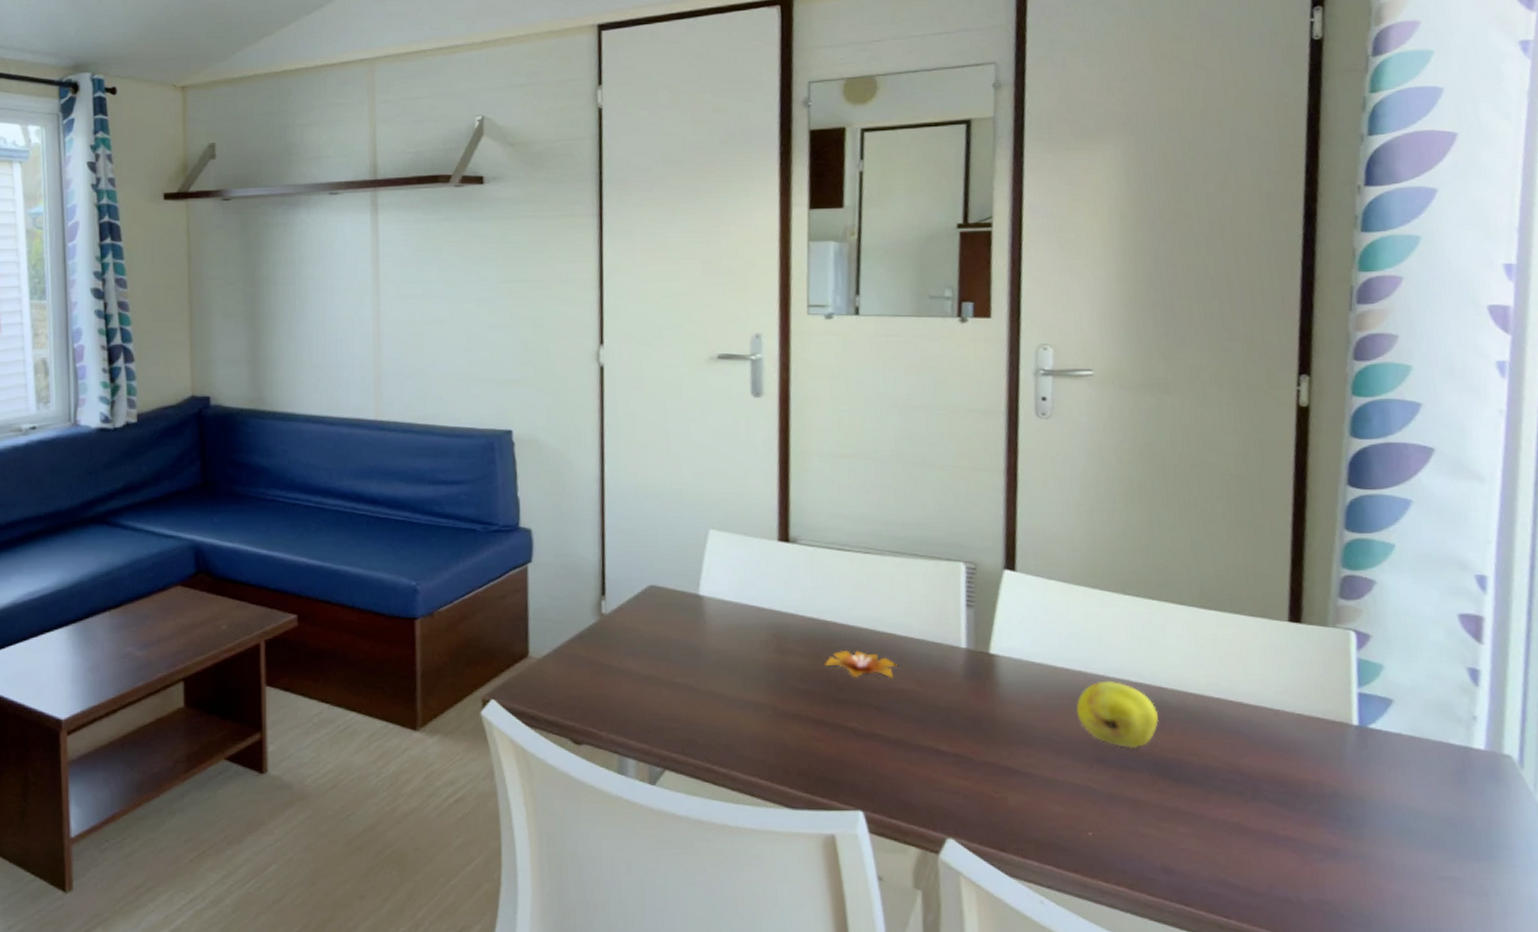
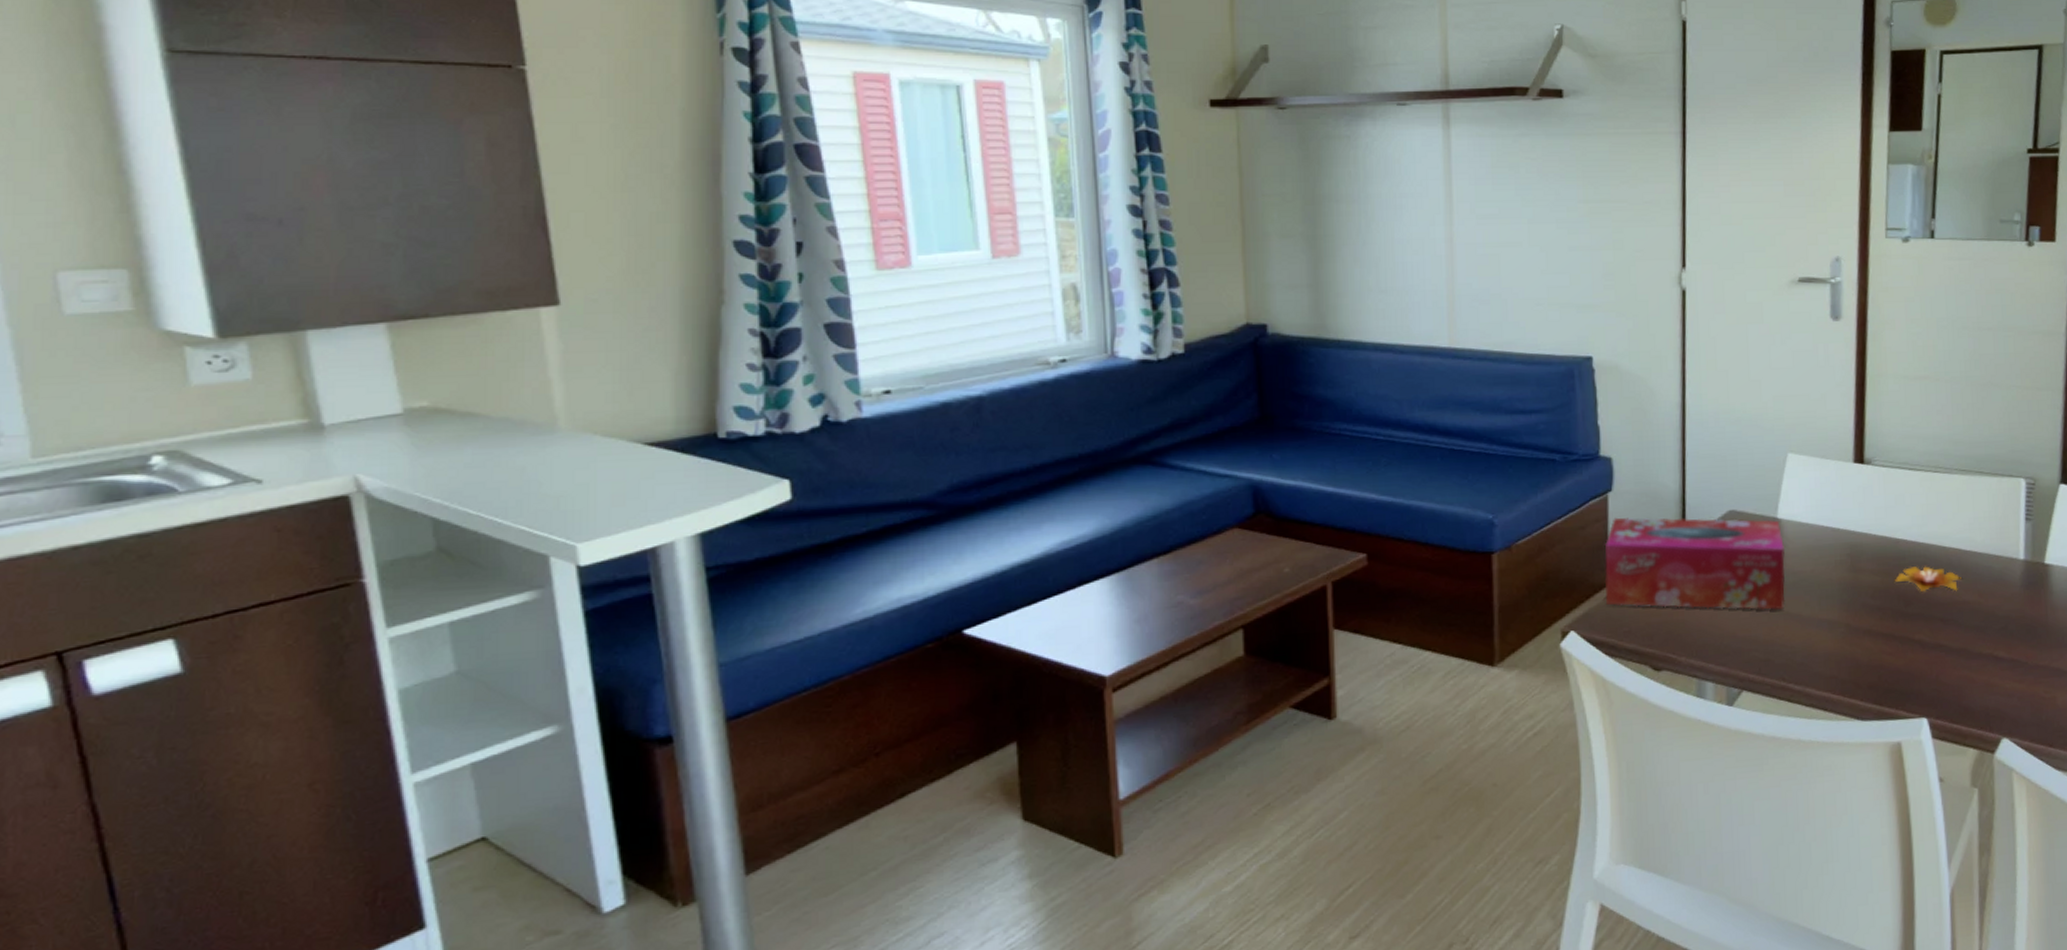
tissue box: none [524,588,709,688] -> present [1604,517,1786,610]

